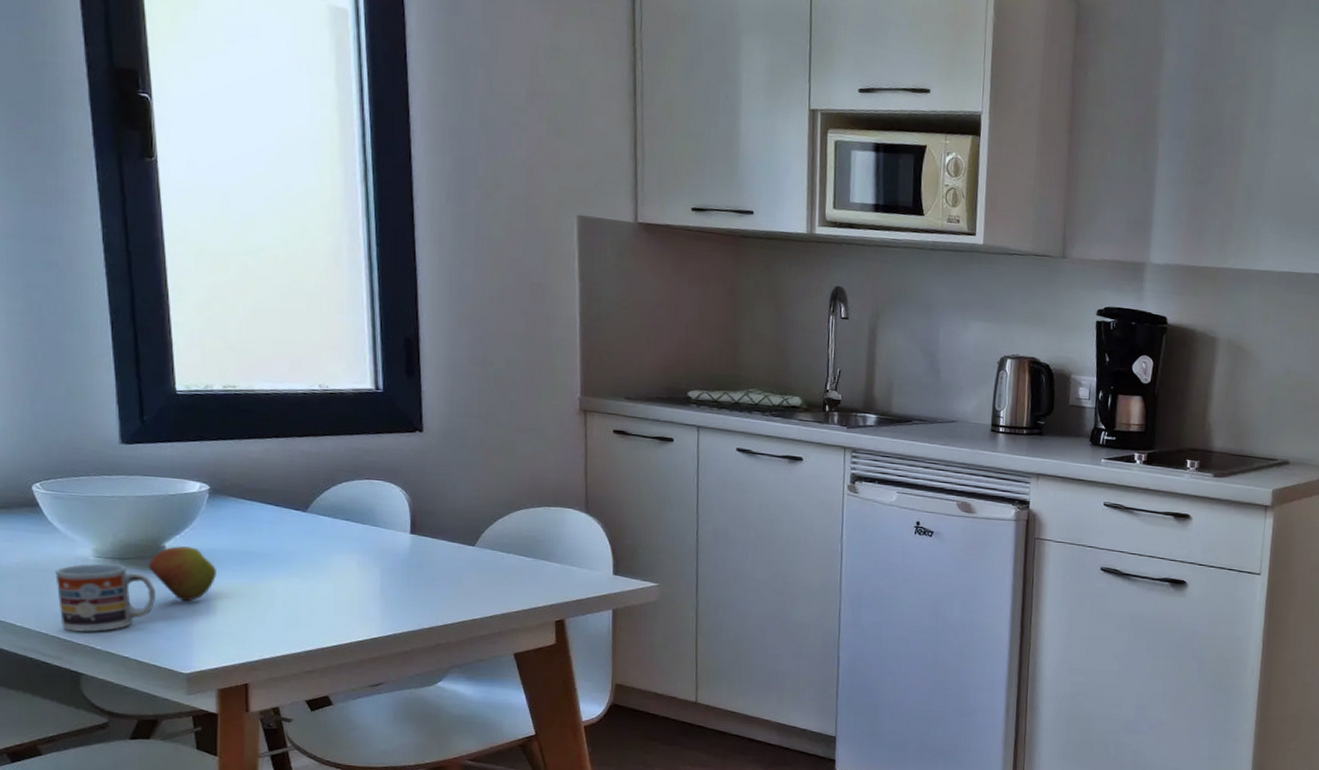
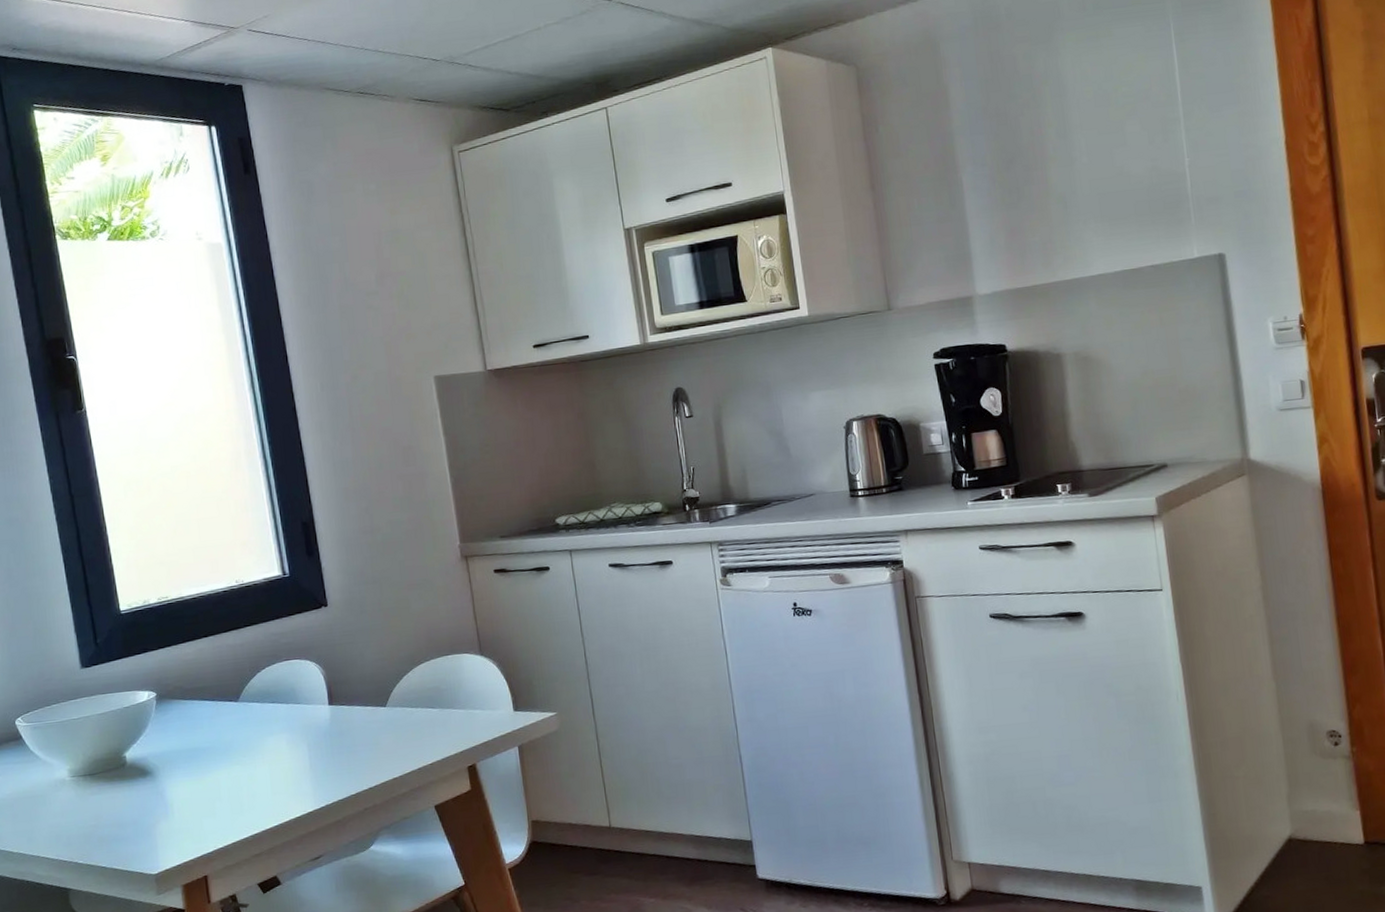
cup: present [55,563,155,632] -> none [40,779,122,851]
apple: present [148,546,216,602] -> none [113,753,170,806]

